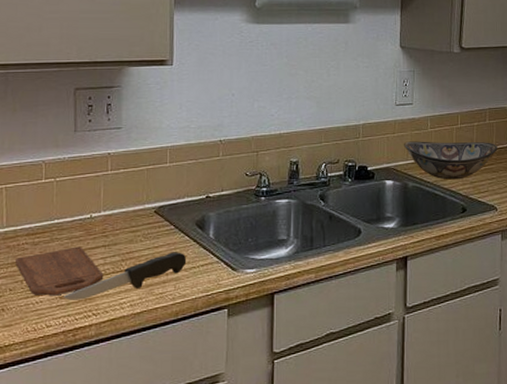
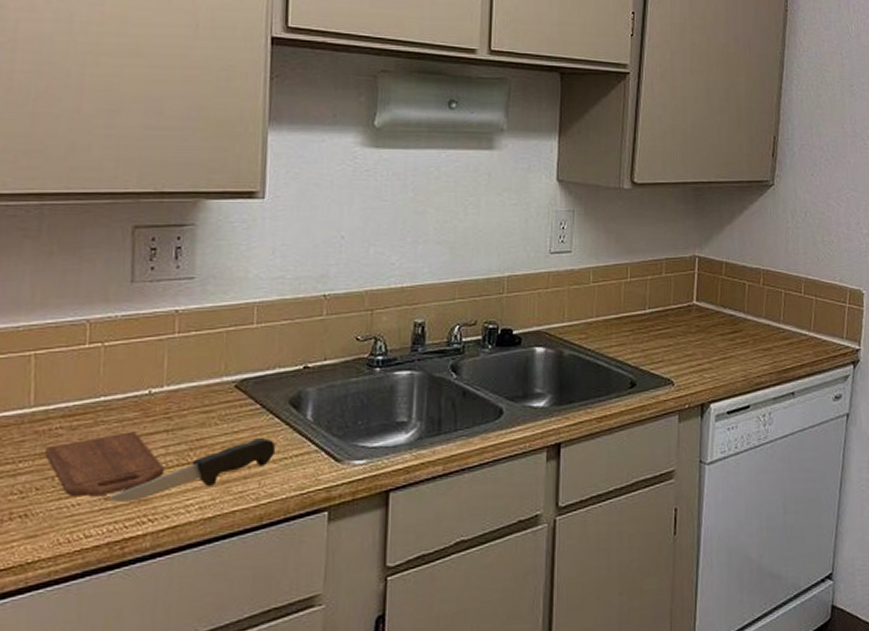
ceramic bowl: present [404,141,498,180] -> none [559,298,676,347]

